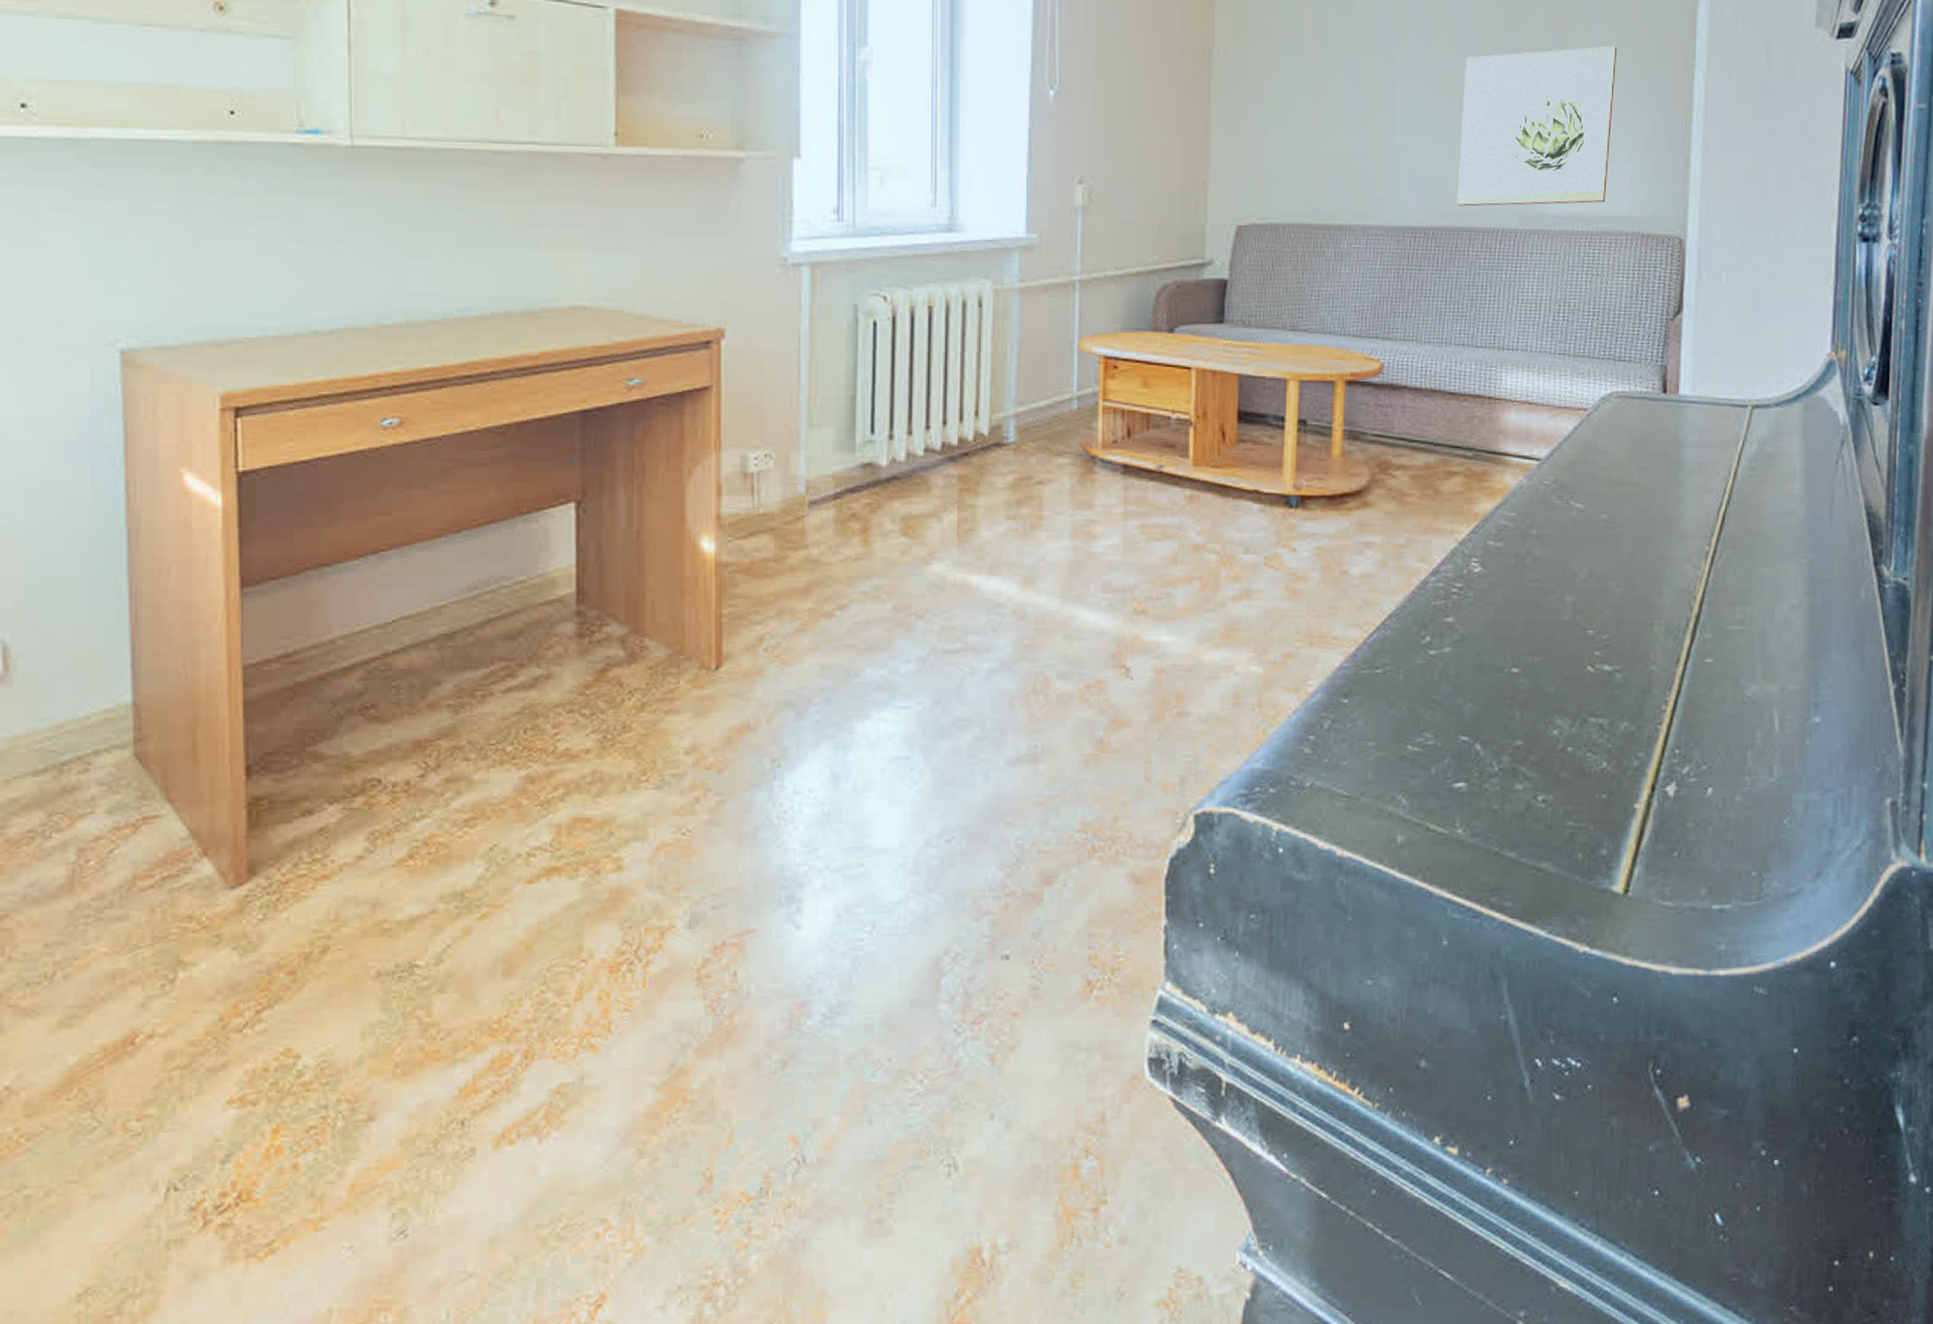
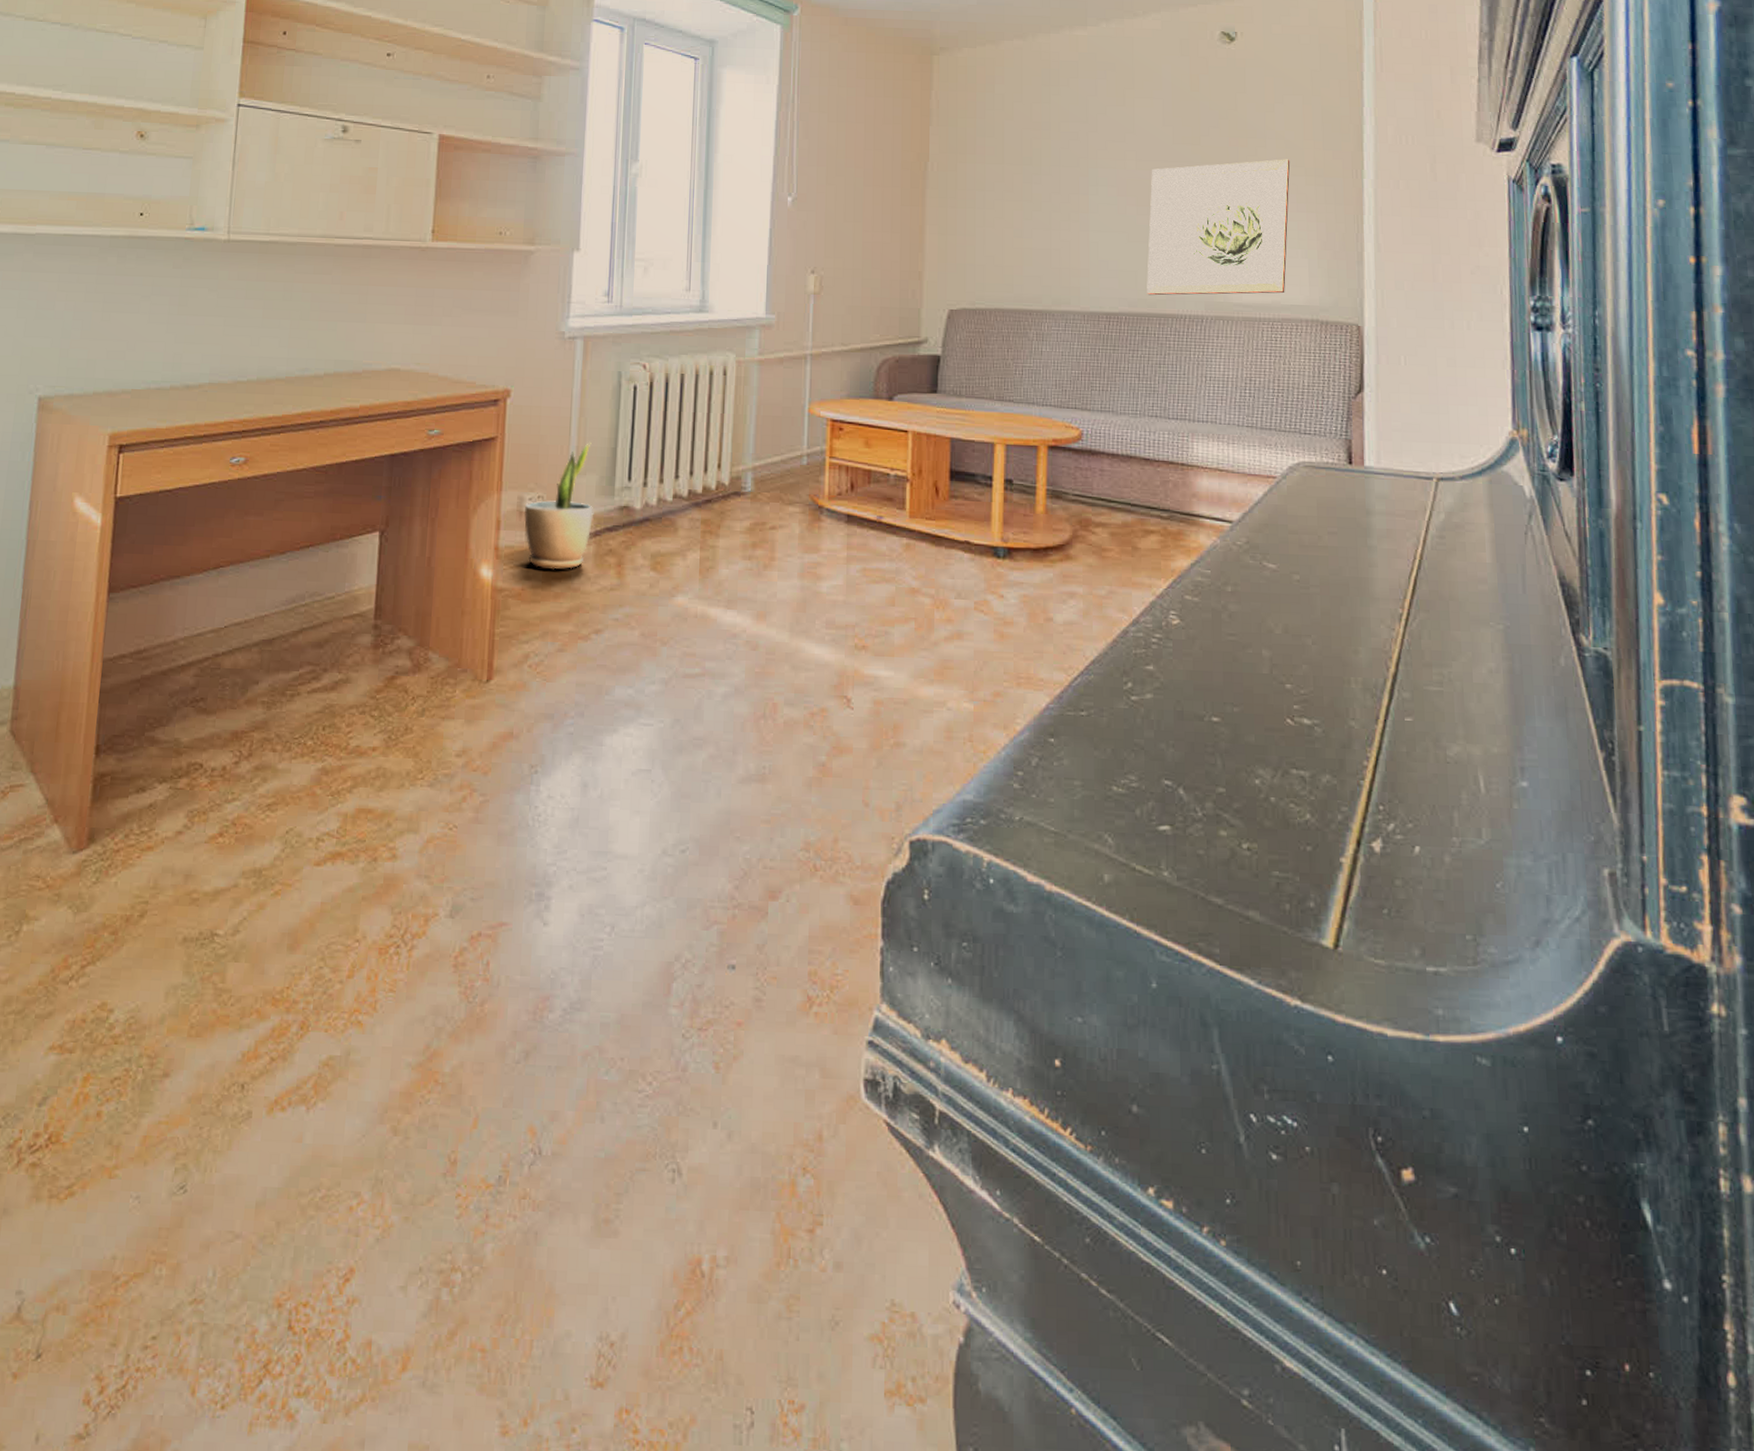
potted plant: none [749,389,832,539] -> present [523,442,594,570]

